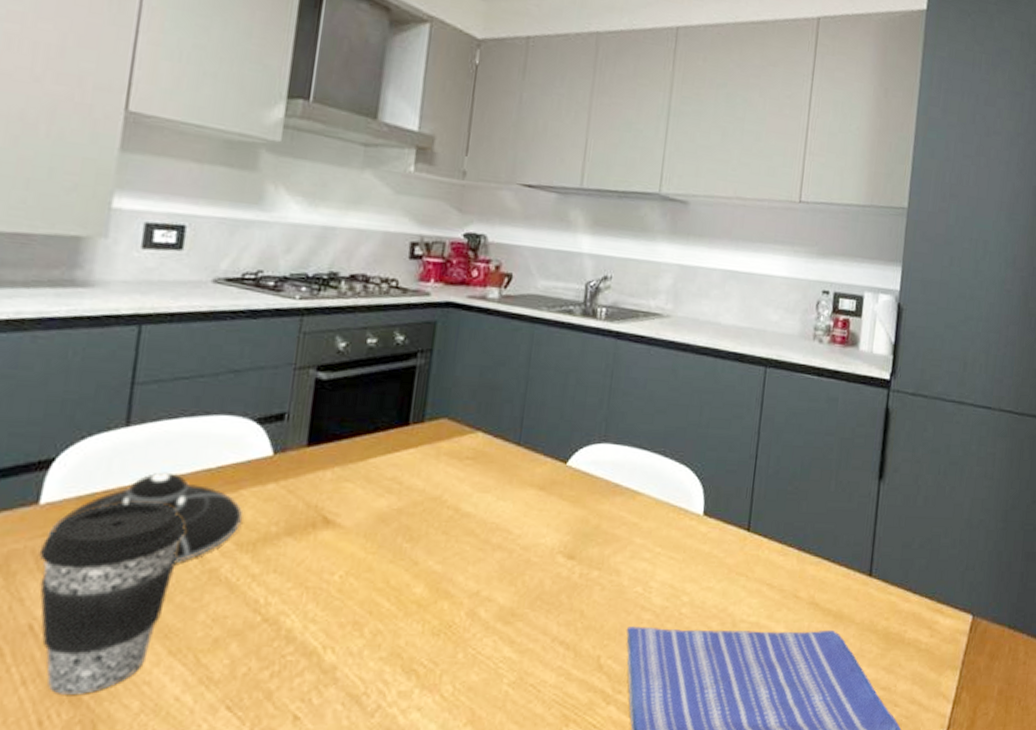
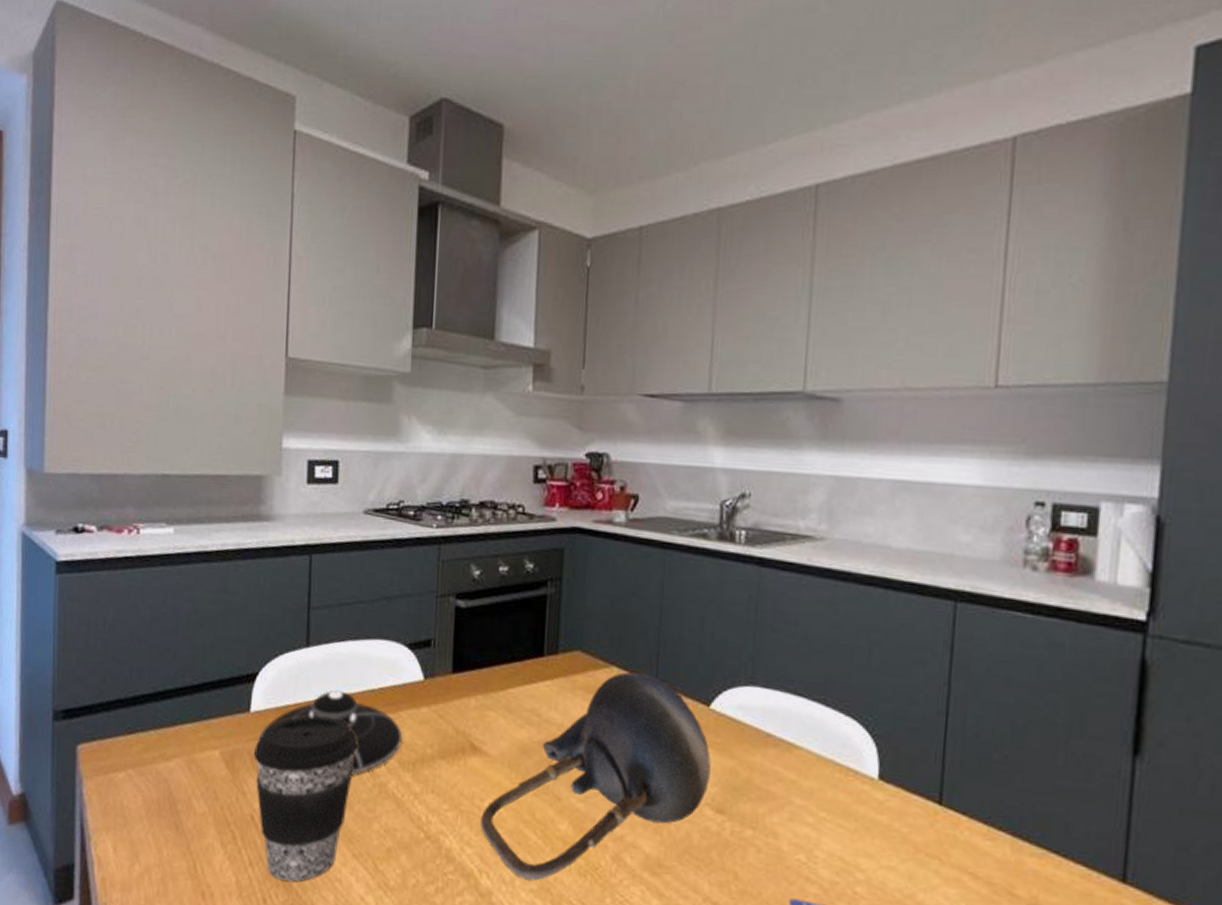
teapot: none [328,436,565,648] -> present [481,672,711,881]

